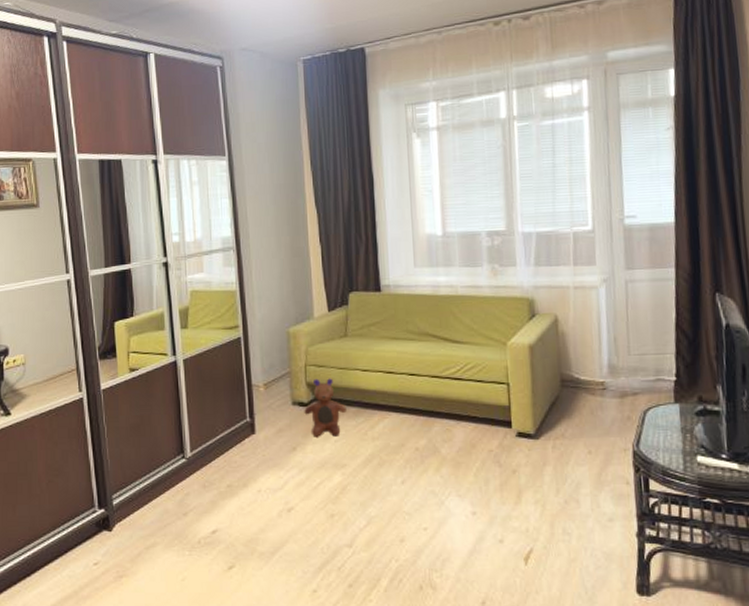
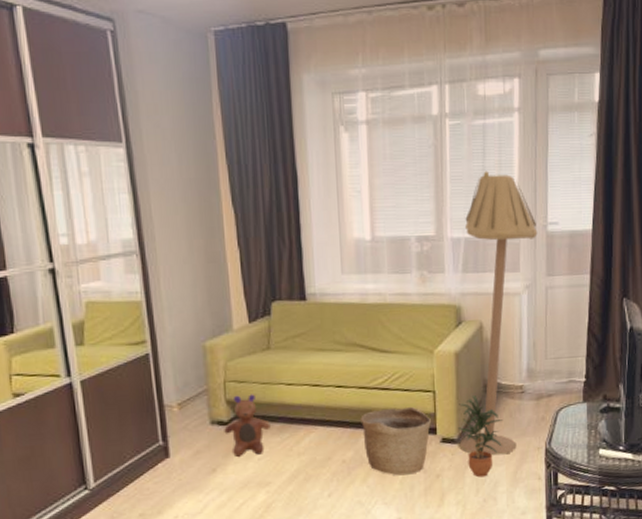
basket: none [433,397,506,468] -> present [360,406,431,476]
potted plant: none [535,390,584,477] -> present [458,395,504,477]
floor lamp: none [536,167,614,454] -> present [459,171,538,455]

